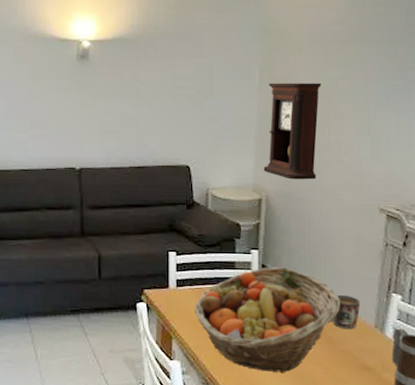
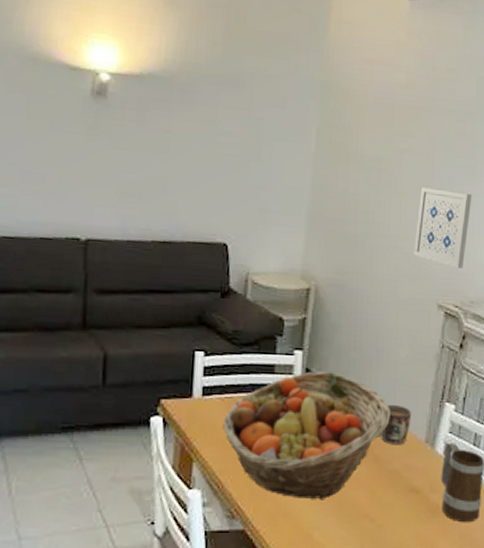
pendulum clock: present [263,83,322,180] -> none [314,149,385,268]
wall art: none [354,108,408,176] -> present [414,187,472,269]

